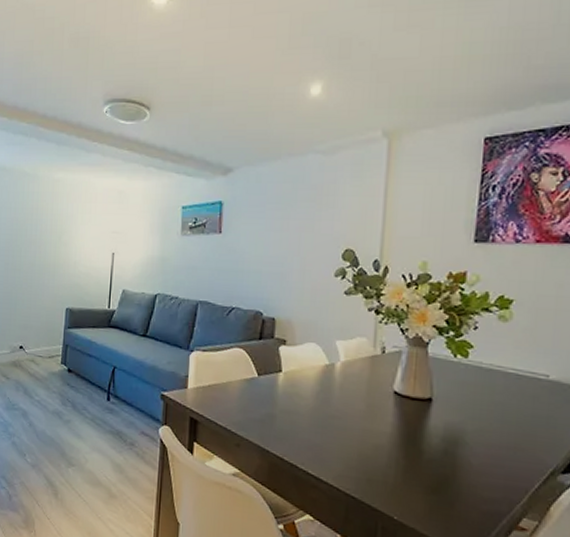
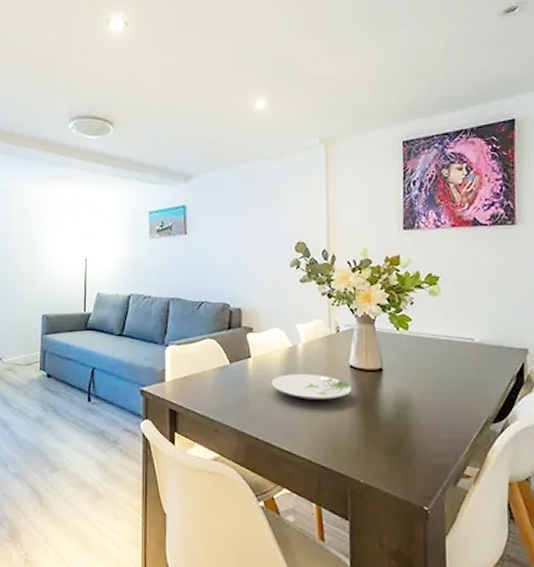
plate: none [302,394,394,427] -> present [271,374,352,401]

